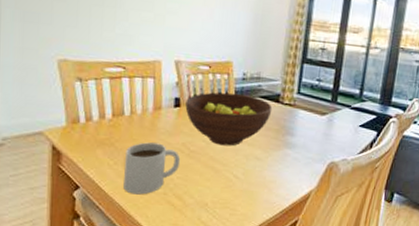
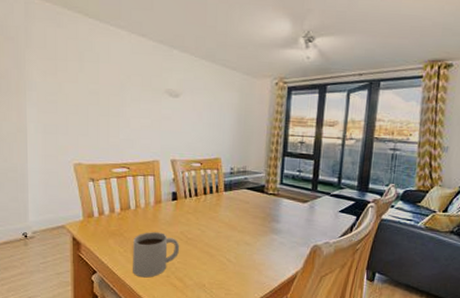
fruit bowl: present [185,92,273,146] -> none [182,186,259,234]

